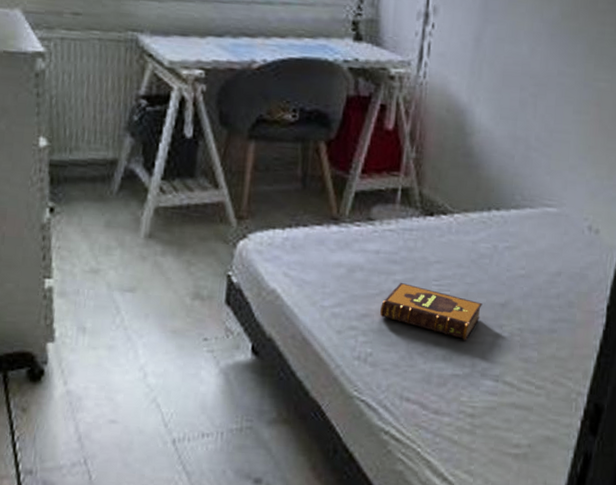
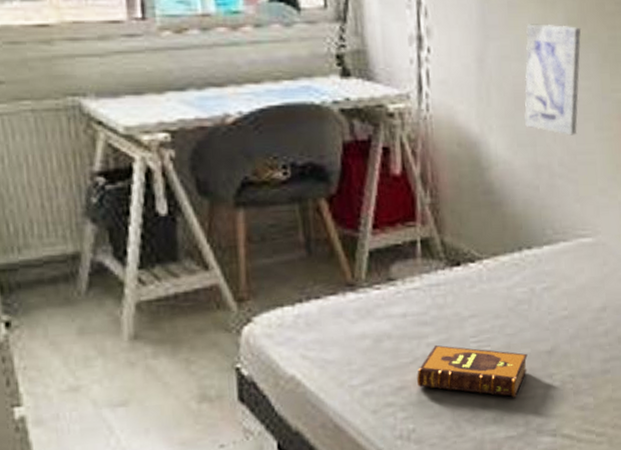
wall art: none [510,12,573,115] -> present [524,24,581,136]

